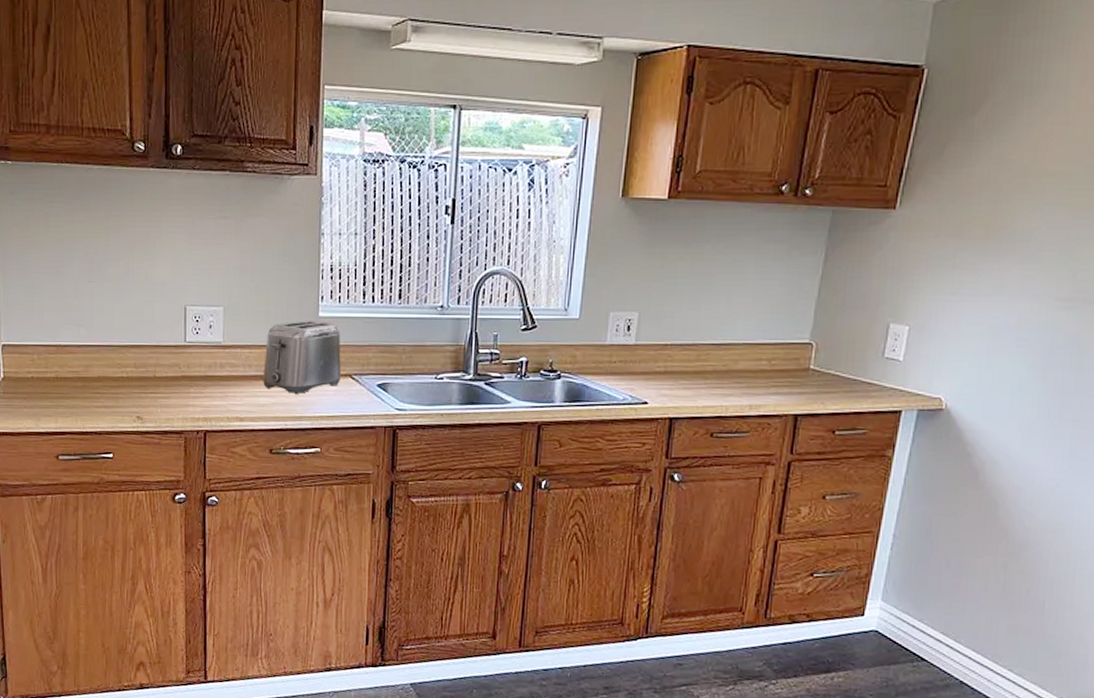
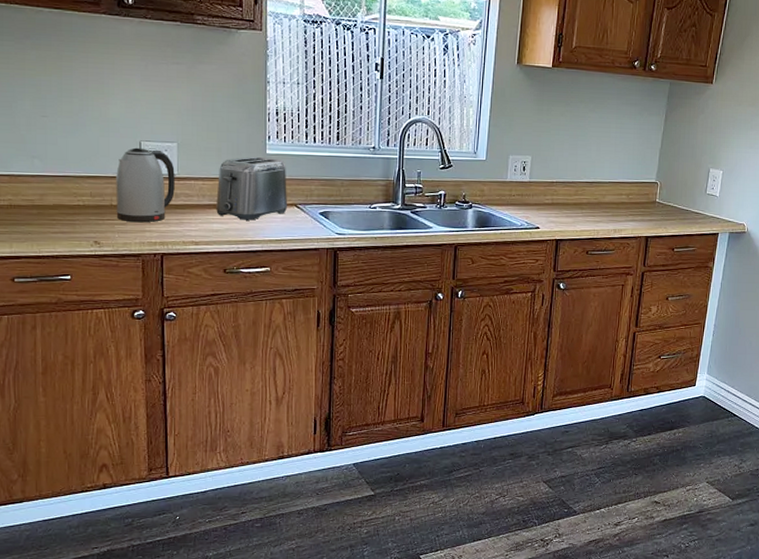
kettle: none [159,313,220,396] -> present [115,147,175,223]

